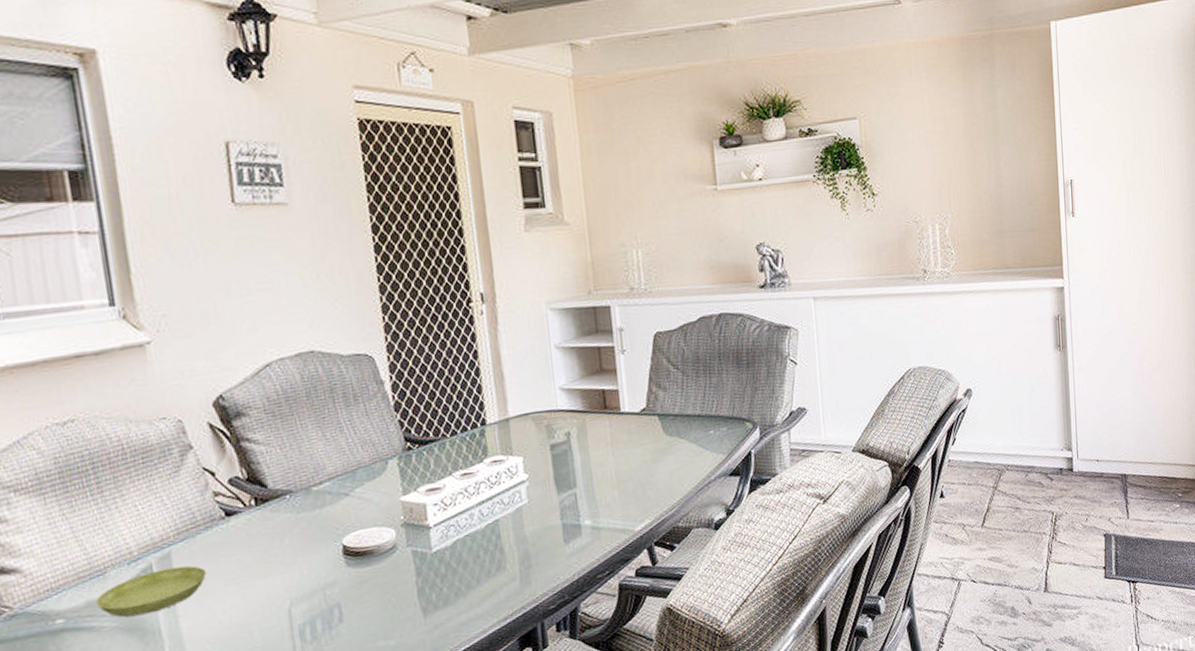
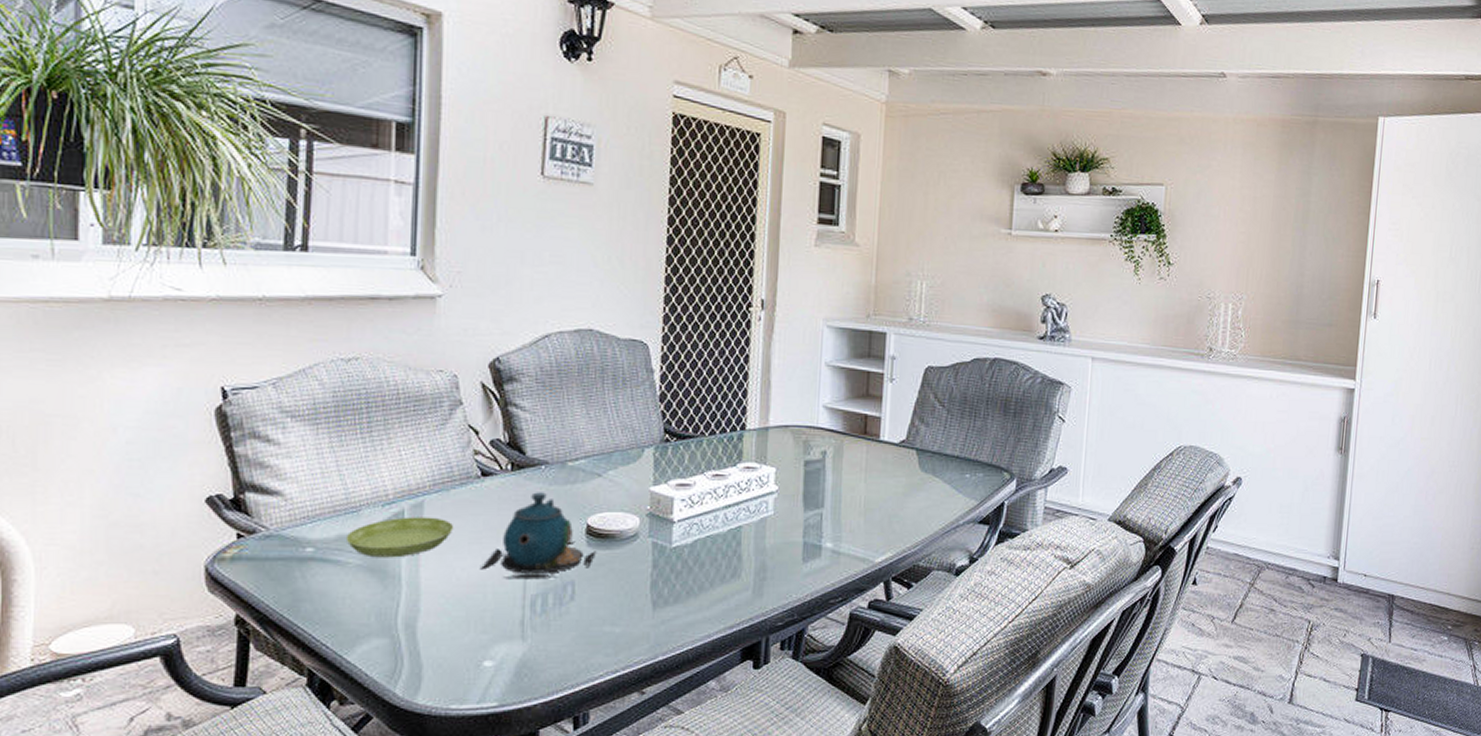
teapot: none [242,521,358,613] -> present [481,492,597,578]

